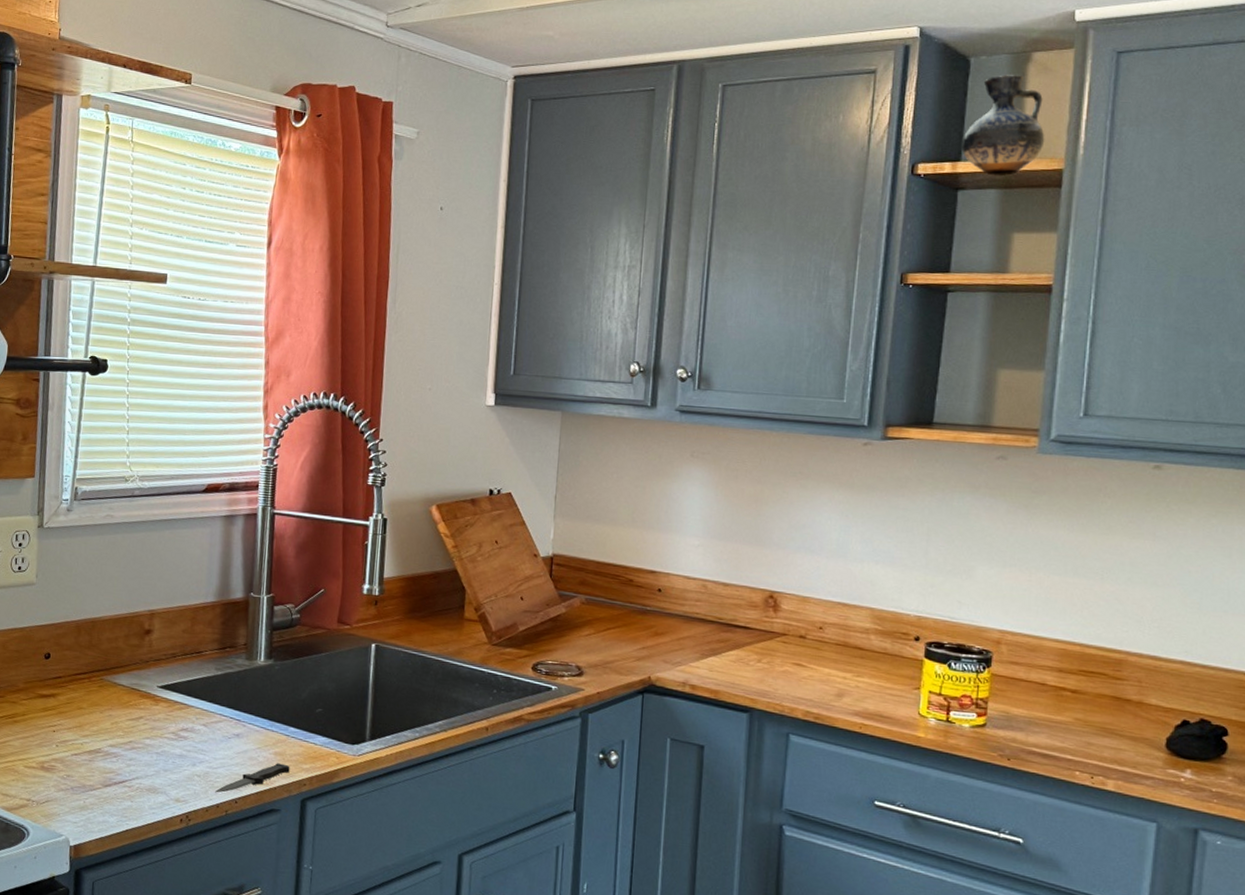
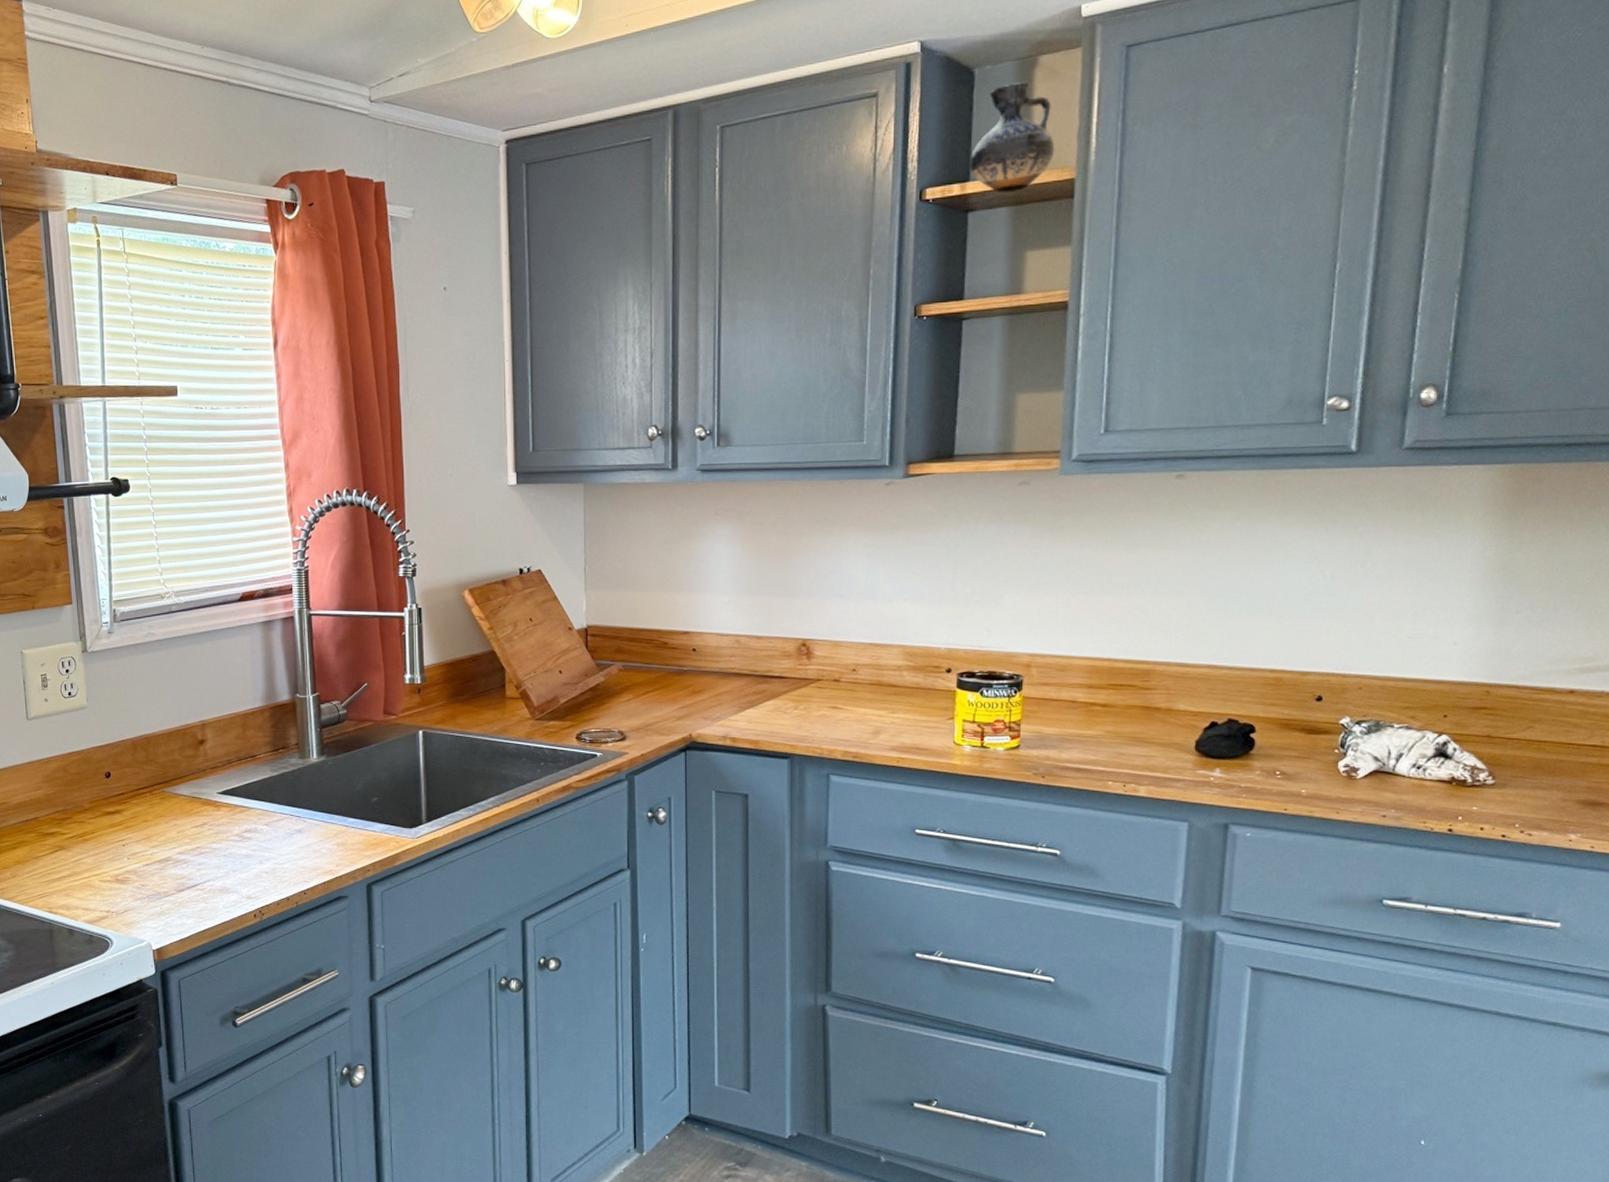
knife: present [215,763,290,793] -> none [284,853,353,887]

